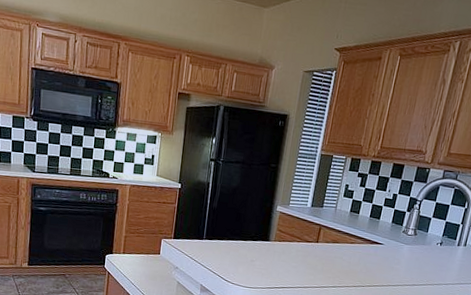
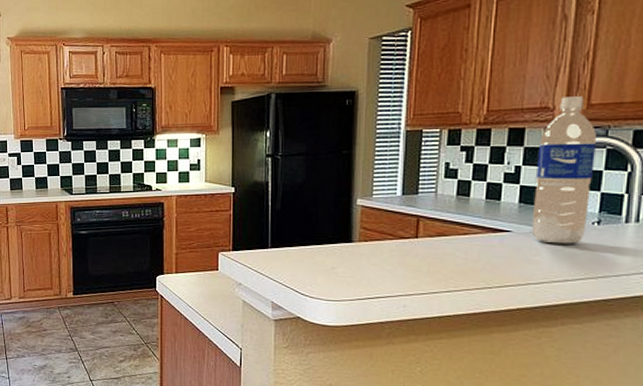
water bottle: none [397,144,450,258] -> present [531,96,596,244]

